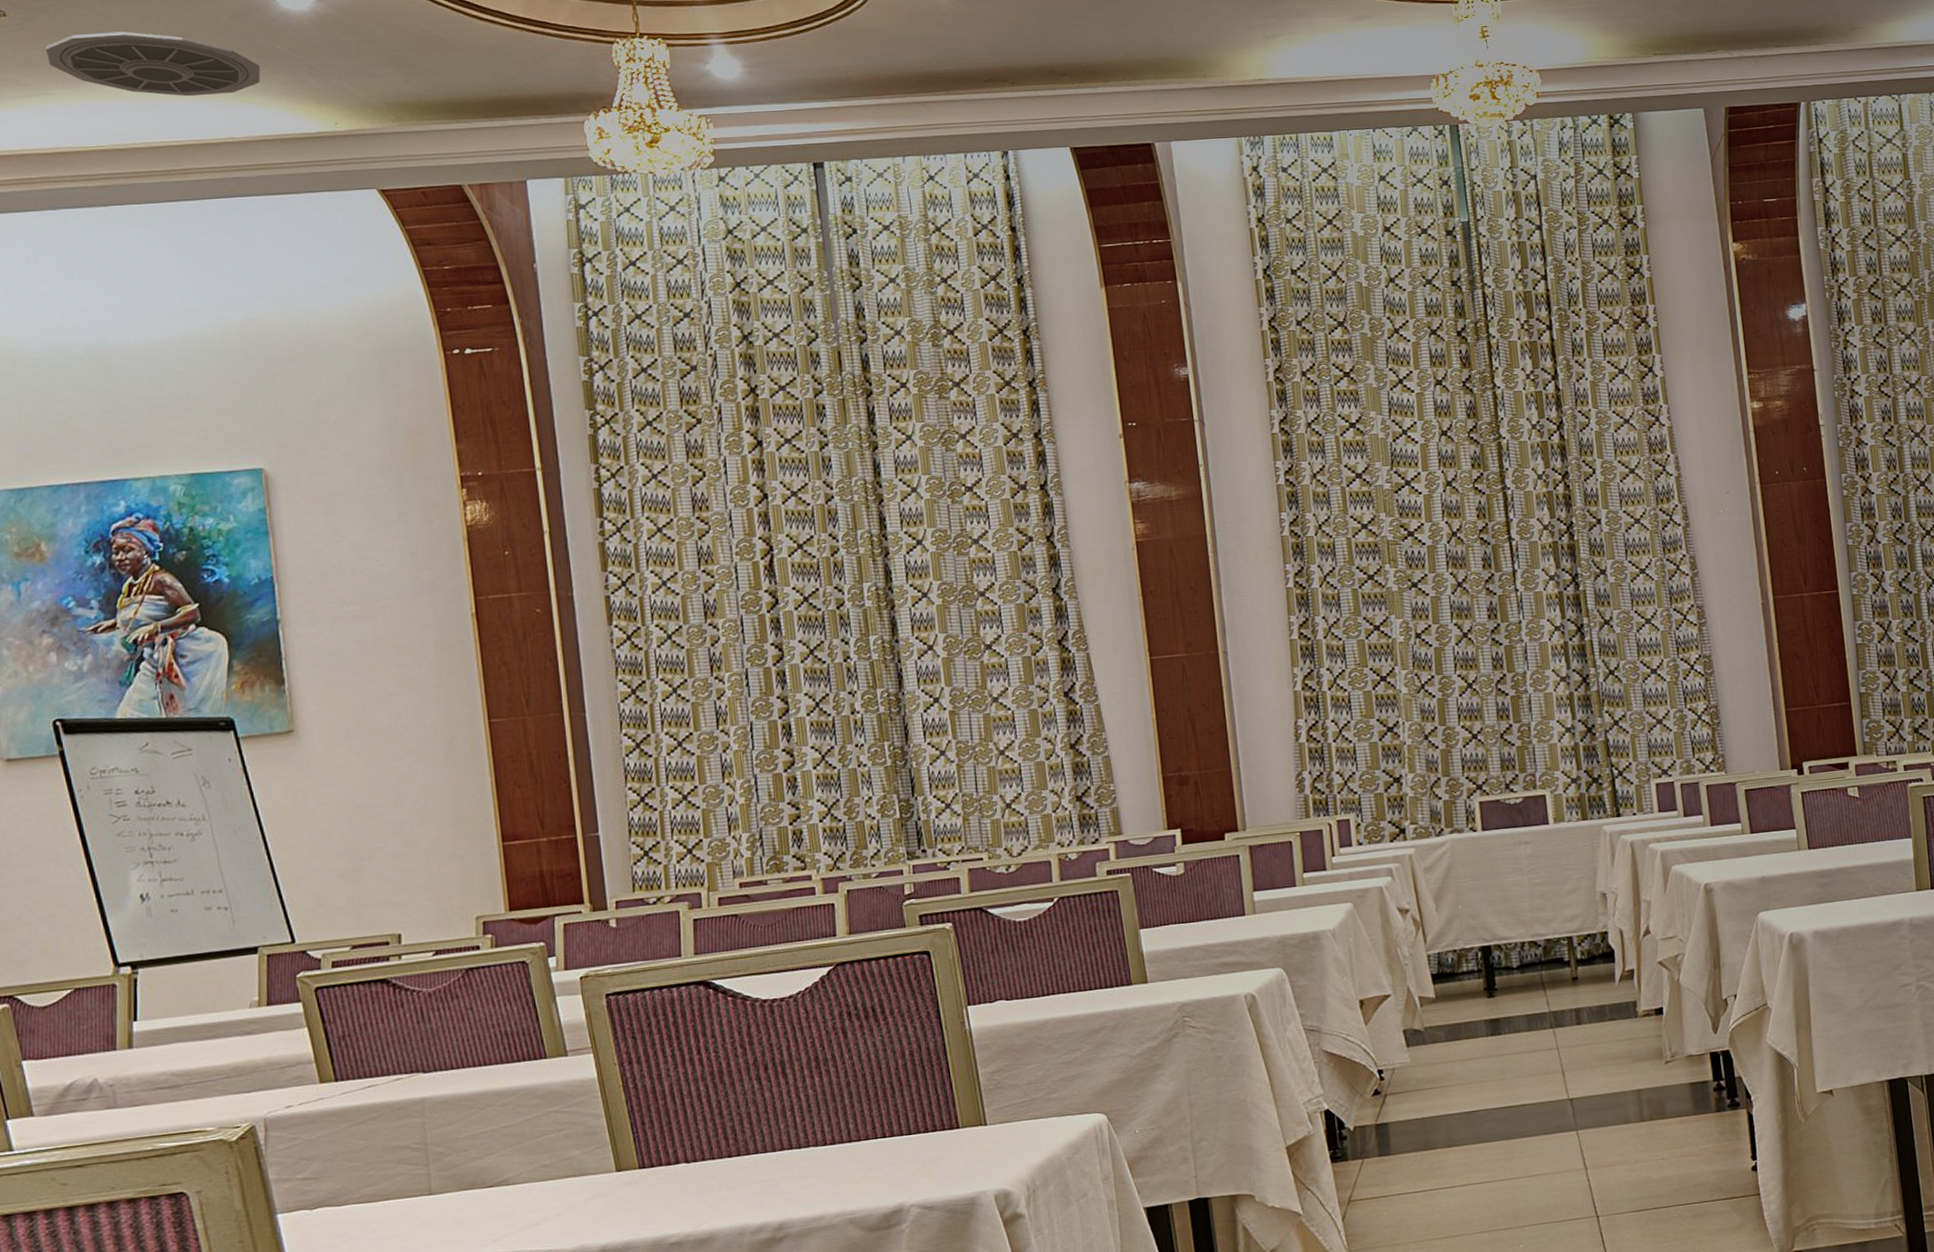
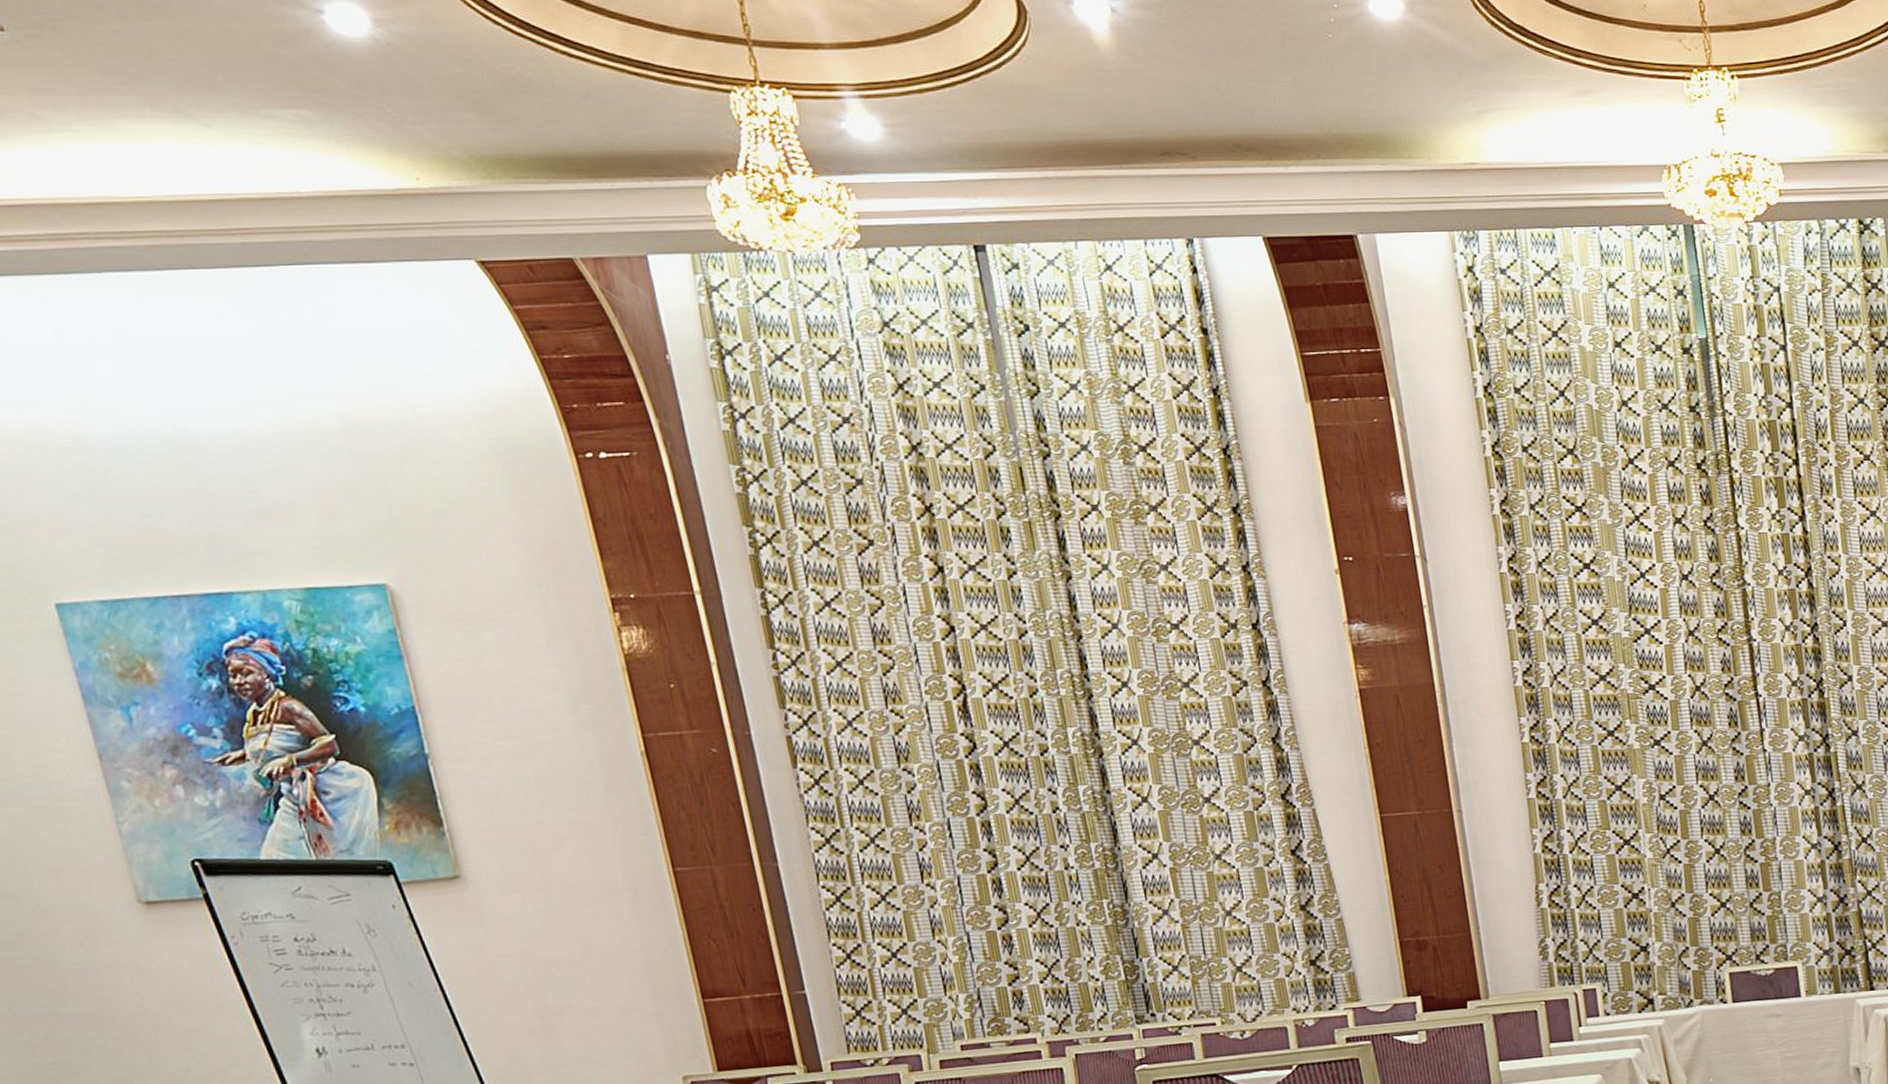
ceiling vent: present [45,31,261,97] -> none [58,55,321,140]

